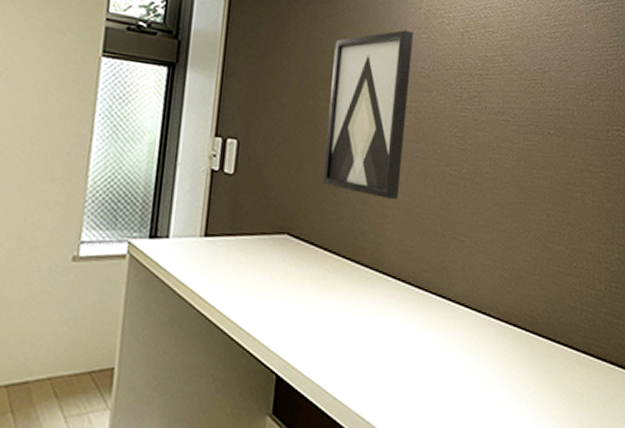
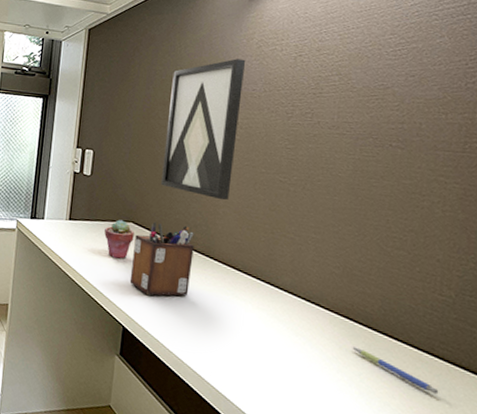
potted succulent: none [252,232,290,284] -> present [104,220,134,259]
desk organizer: none [284,231,361,328] -> present [129,221,194,296]
pen: none [520,358,595,396] -> present [352,347,439,395]

